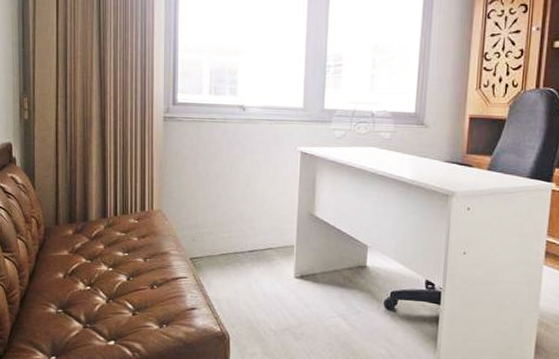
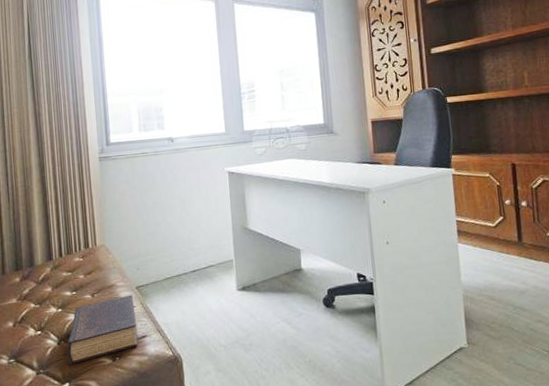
book: none [114,265,187,324] -> present [66,294,138,364]

